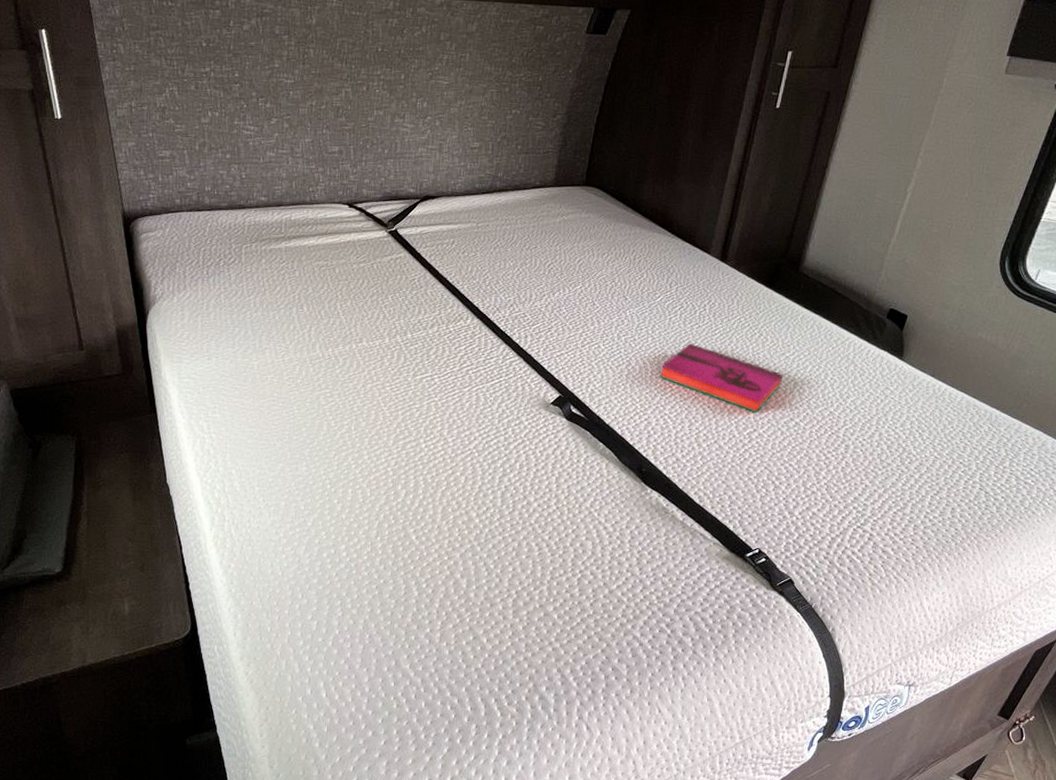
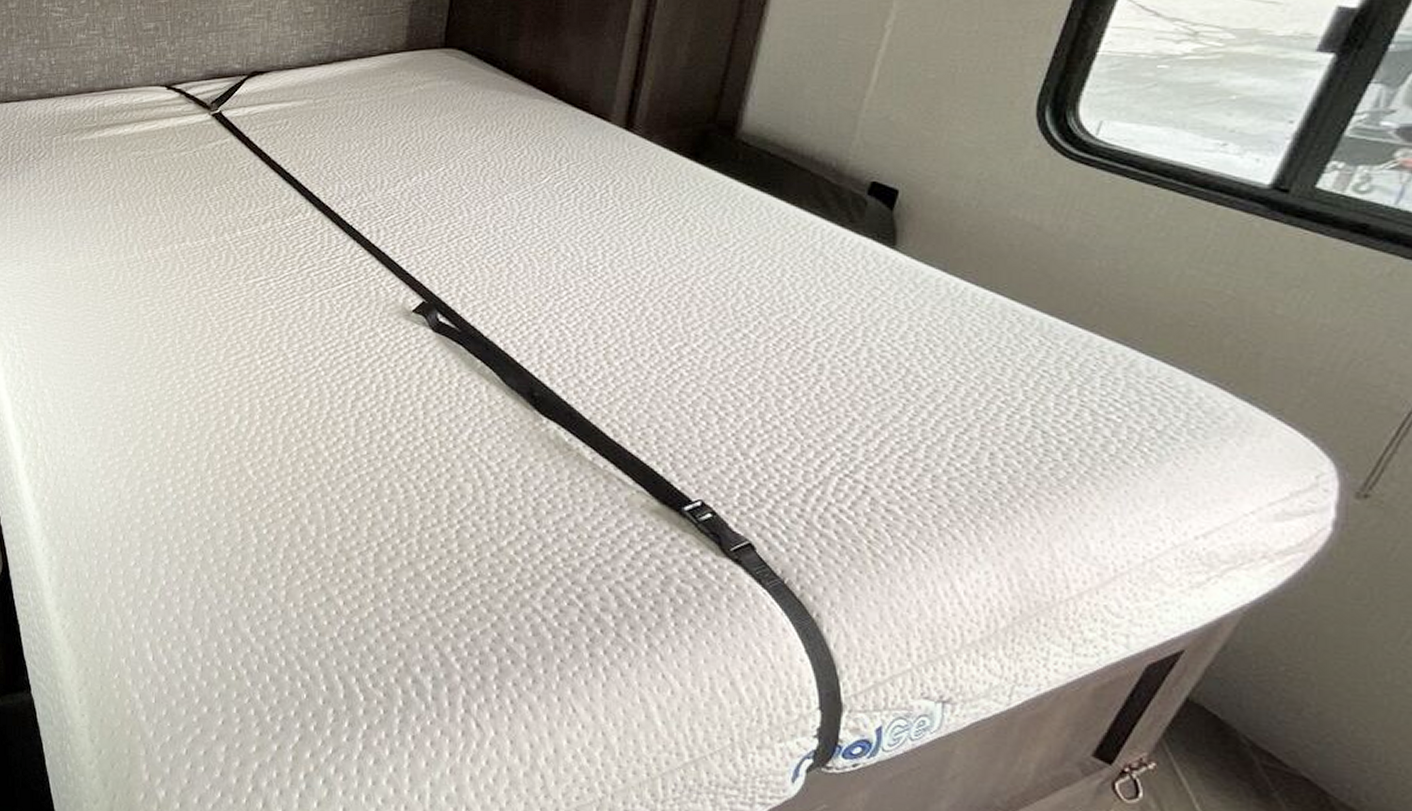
hardback book: present [659,343,783,413] -> none [551,233,721,321]

